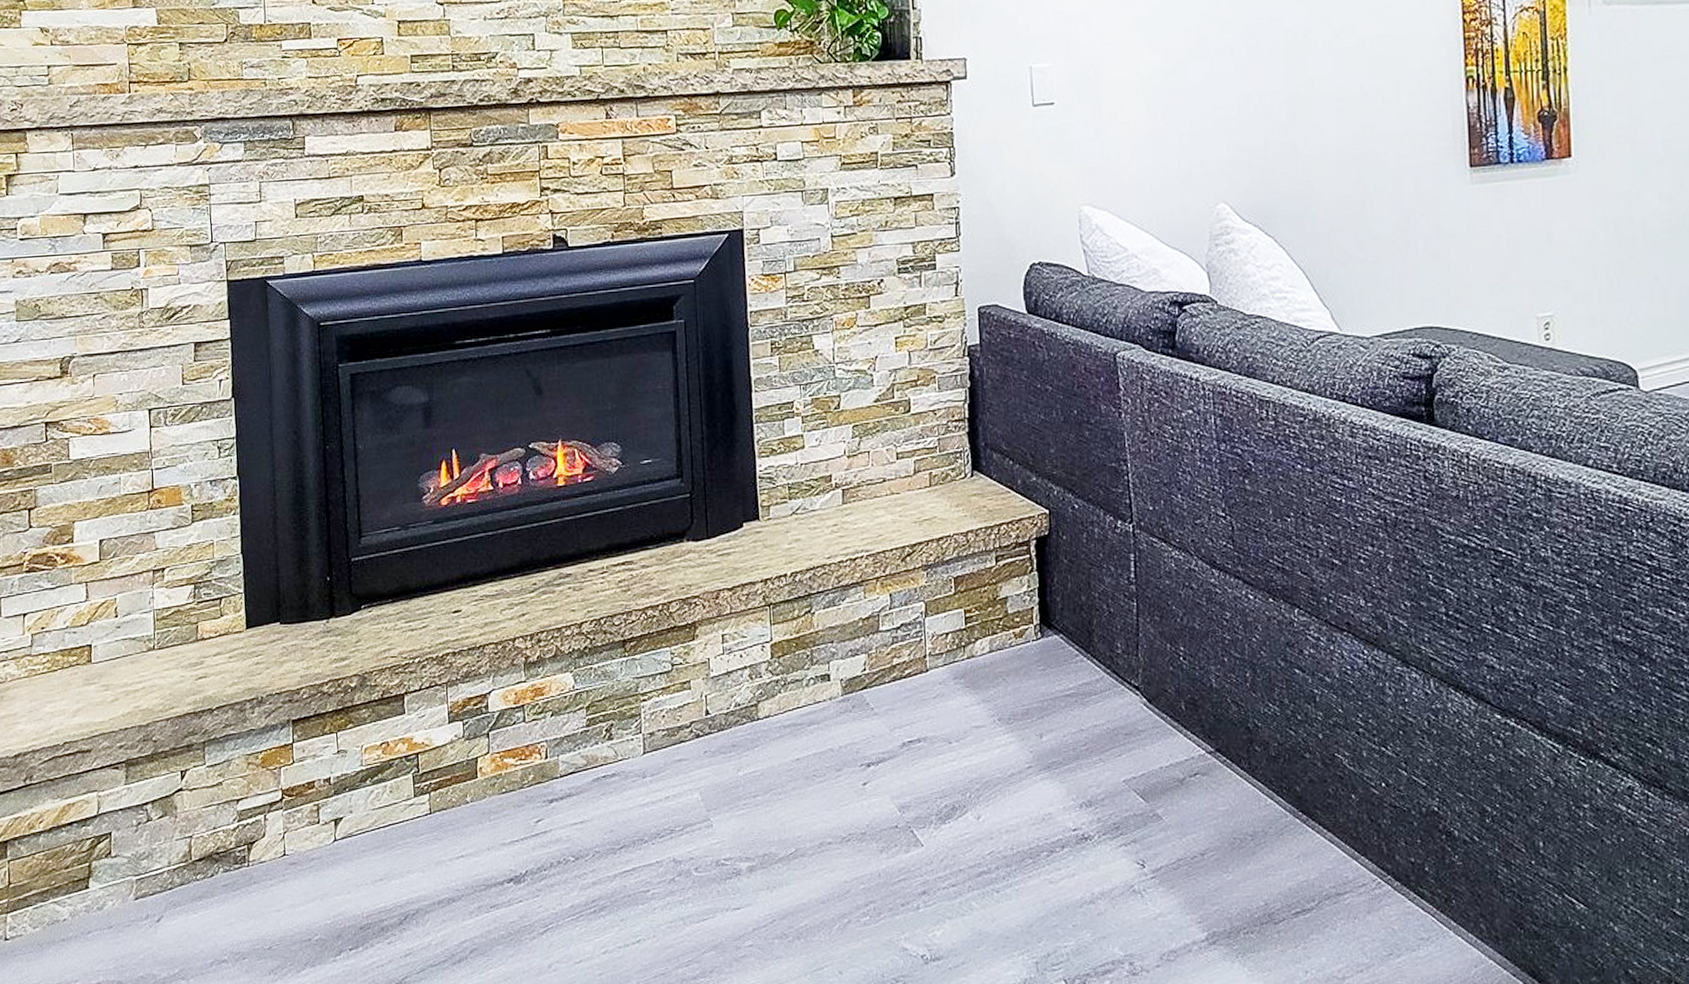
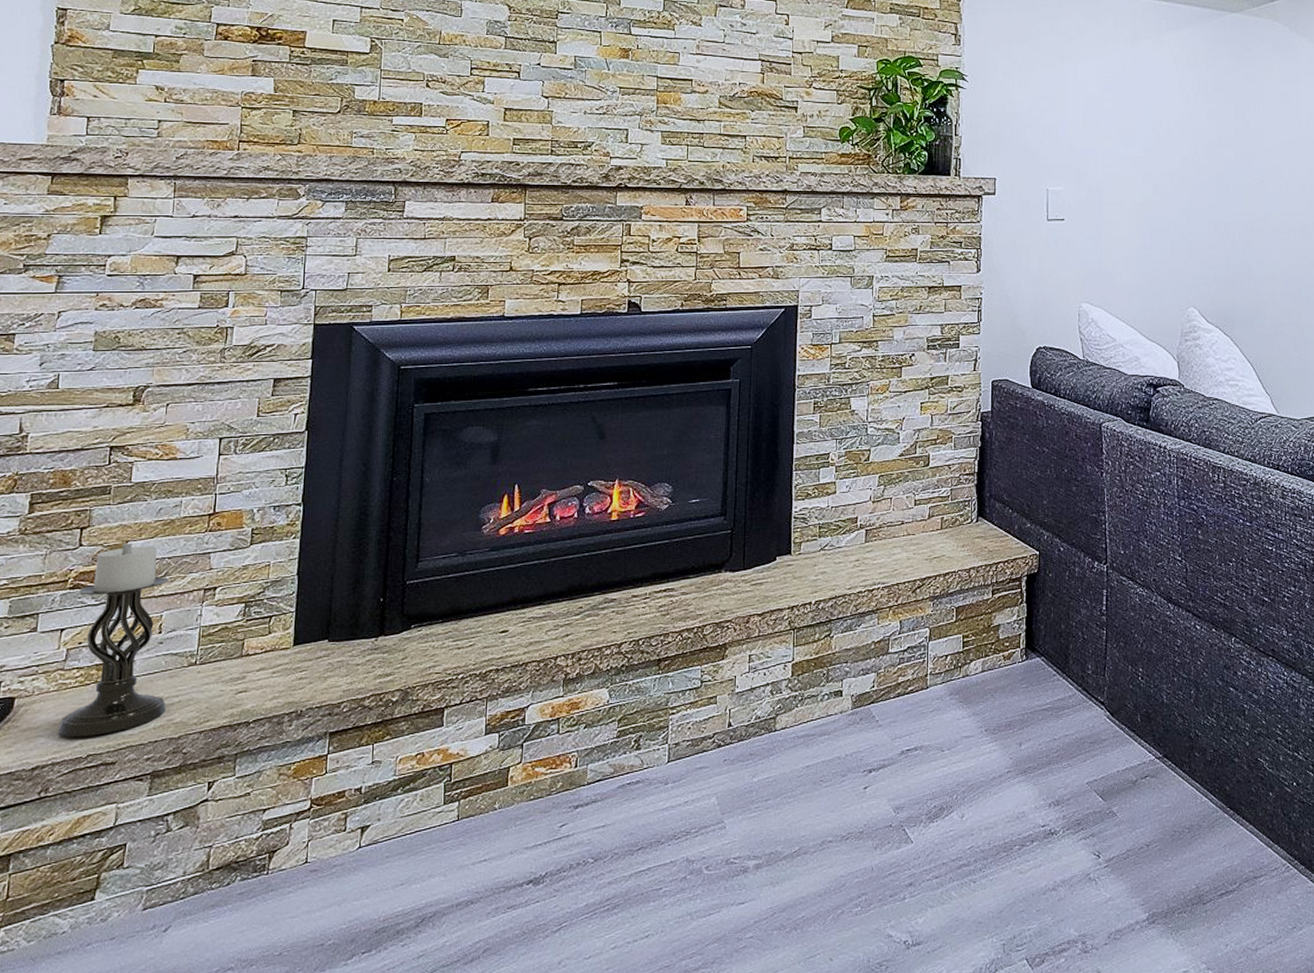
candle holder: none [34,523,132,724] -> present [58,543,169,737]

